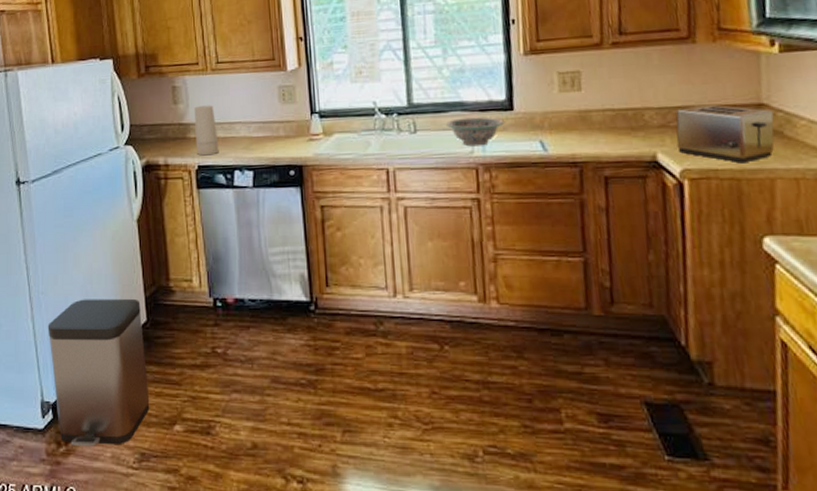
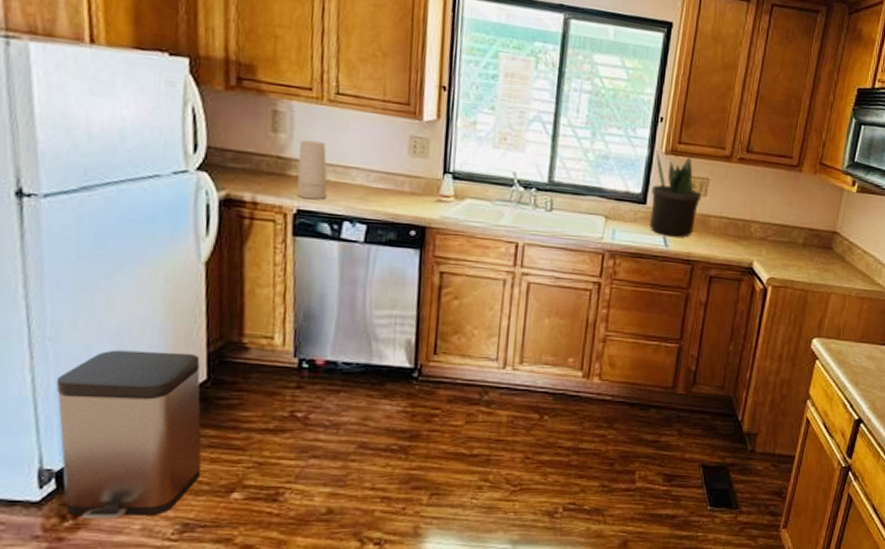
decorative bowl: present [445,117,504,147] -> none [581,203,636,234]
planter: none [513,53,576,140] -> present [649,150,702,237]
toaster: present [675,104,775,164] -> none [769,225,842,278]

